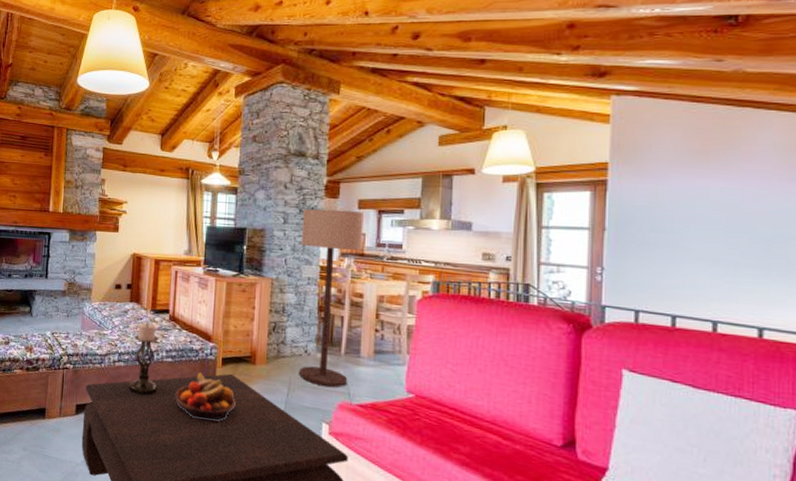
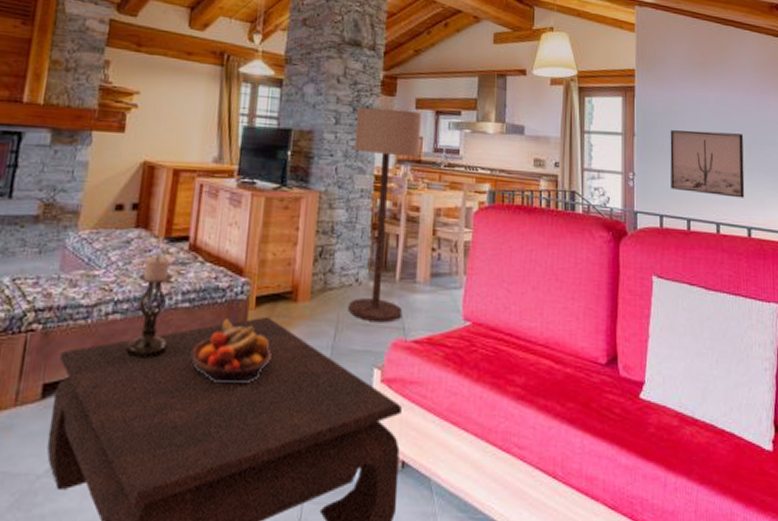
wall art: none [651,223,758,297] -> present [670,130,745,198]

